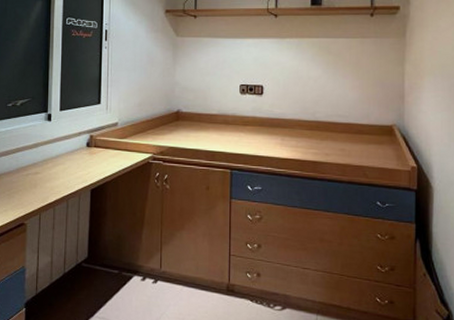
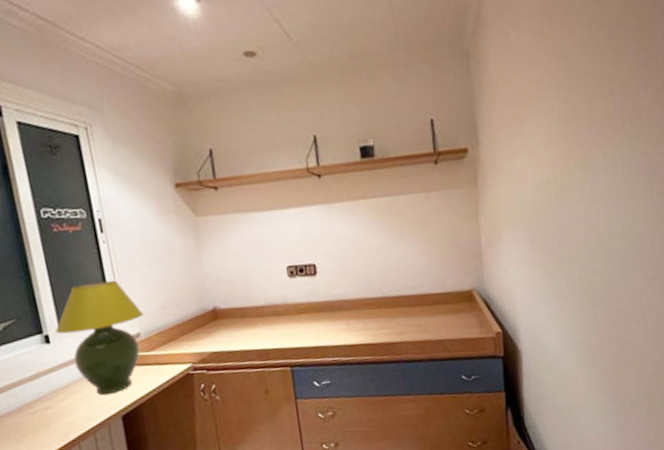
table lamp: none [57,77,123,170] -> present [55,280,143,396]

